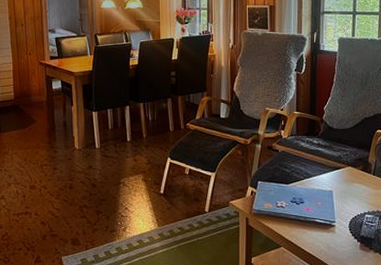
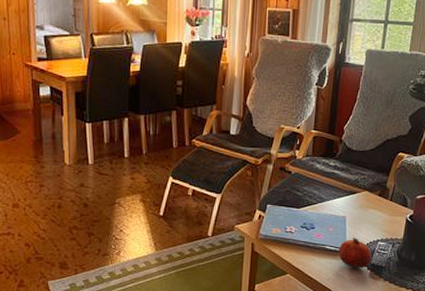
fruit: none [328,210,360,241] -> present [338,237,372,269]

